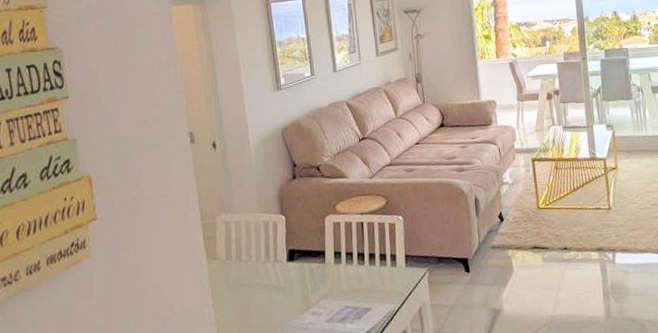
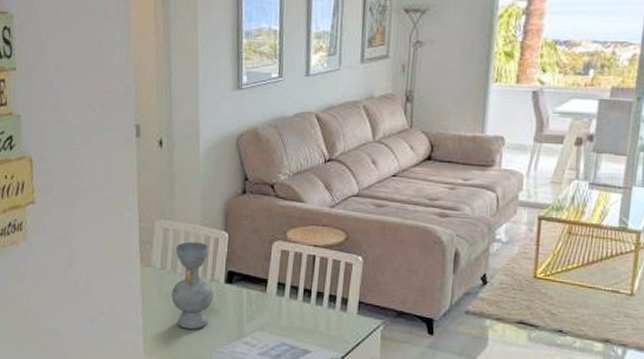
decorative vase: none [238,228,278,312] -> present [171,241,213,330]

